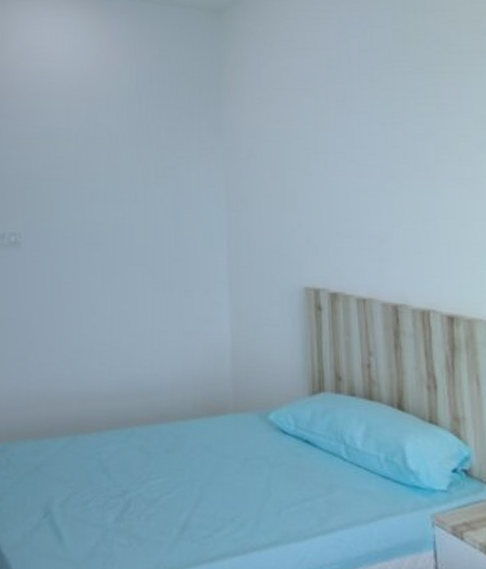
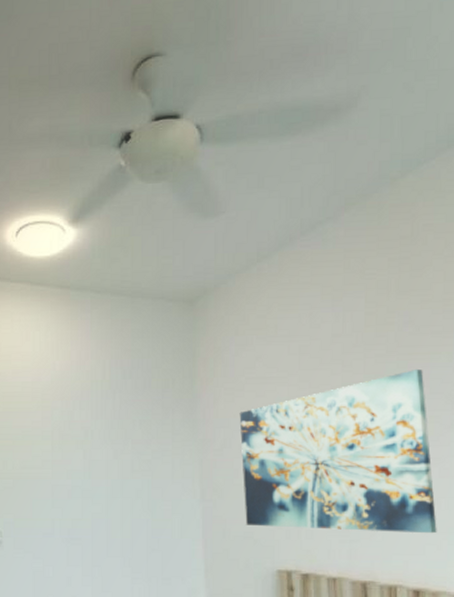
wall art: none [266,88,470,257] -> present [239,369,437,534]

